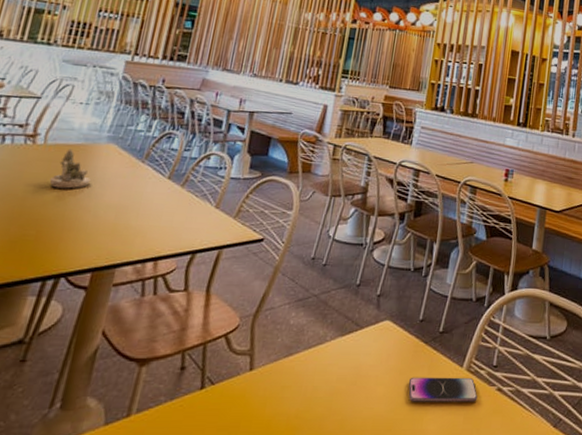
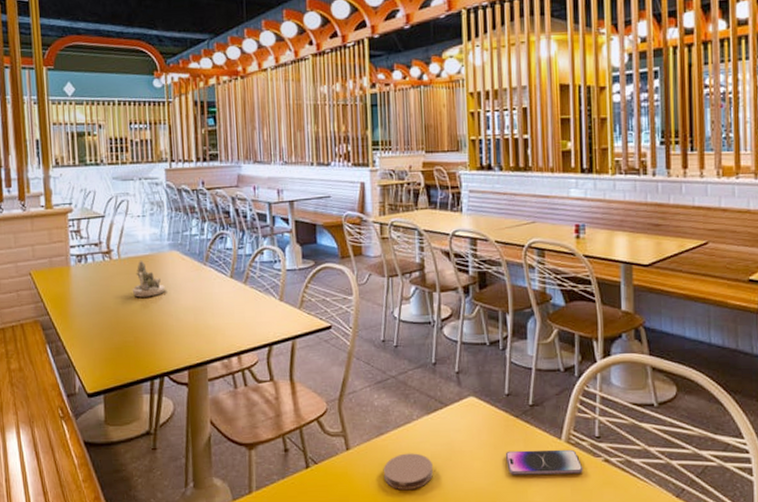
coaster: none [282,376,336,416] -> present [383,453,433,491]

